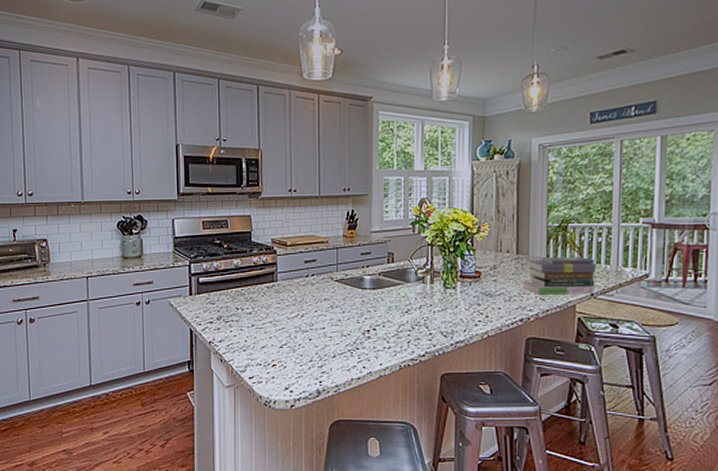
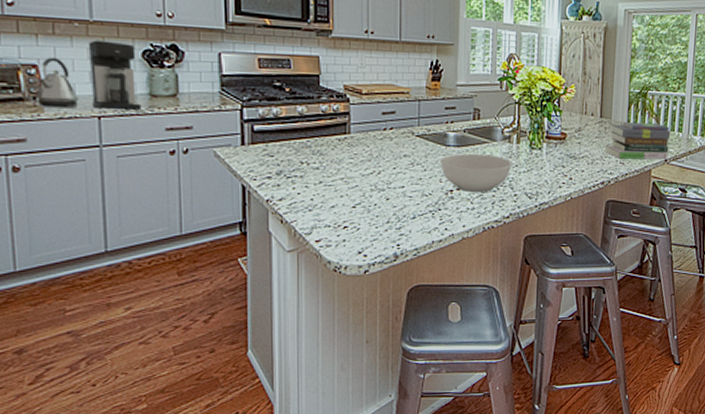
kettle: none [46,233,73,272] -> present [36,57,79,109]
coffee maker: none [80,216,117,271] -> present [88,40,142,111]
bowl: none [356,296,426,331] -> present [439,154,512,192]

